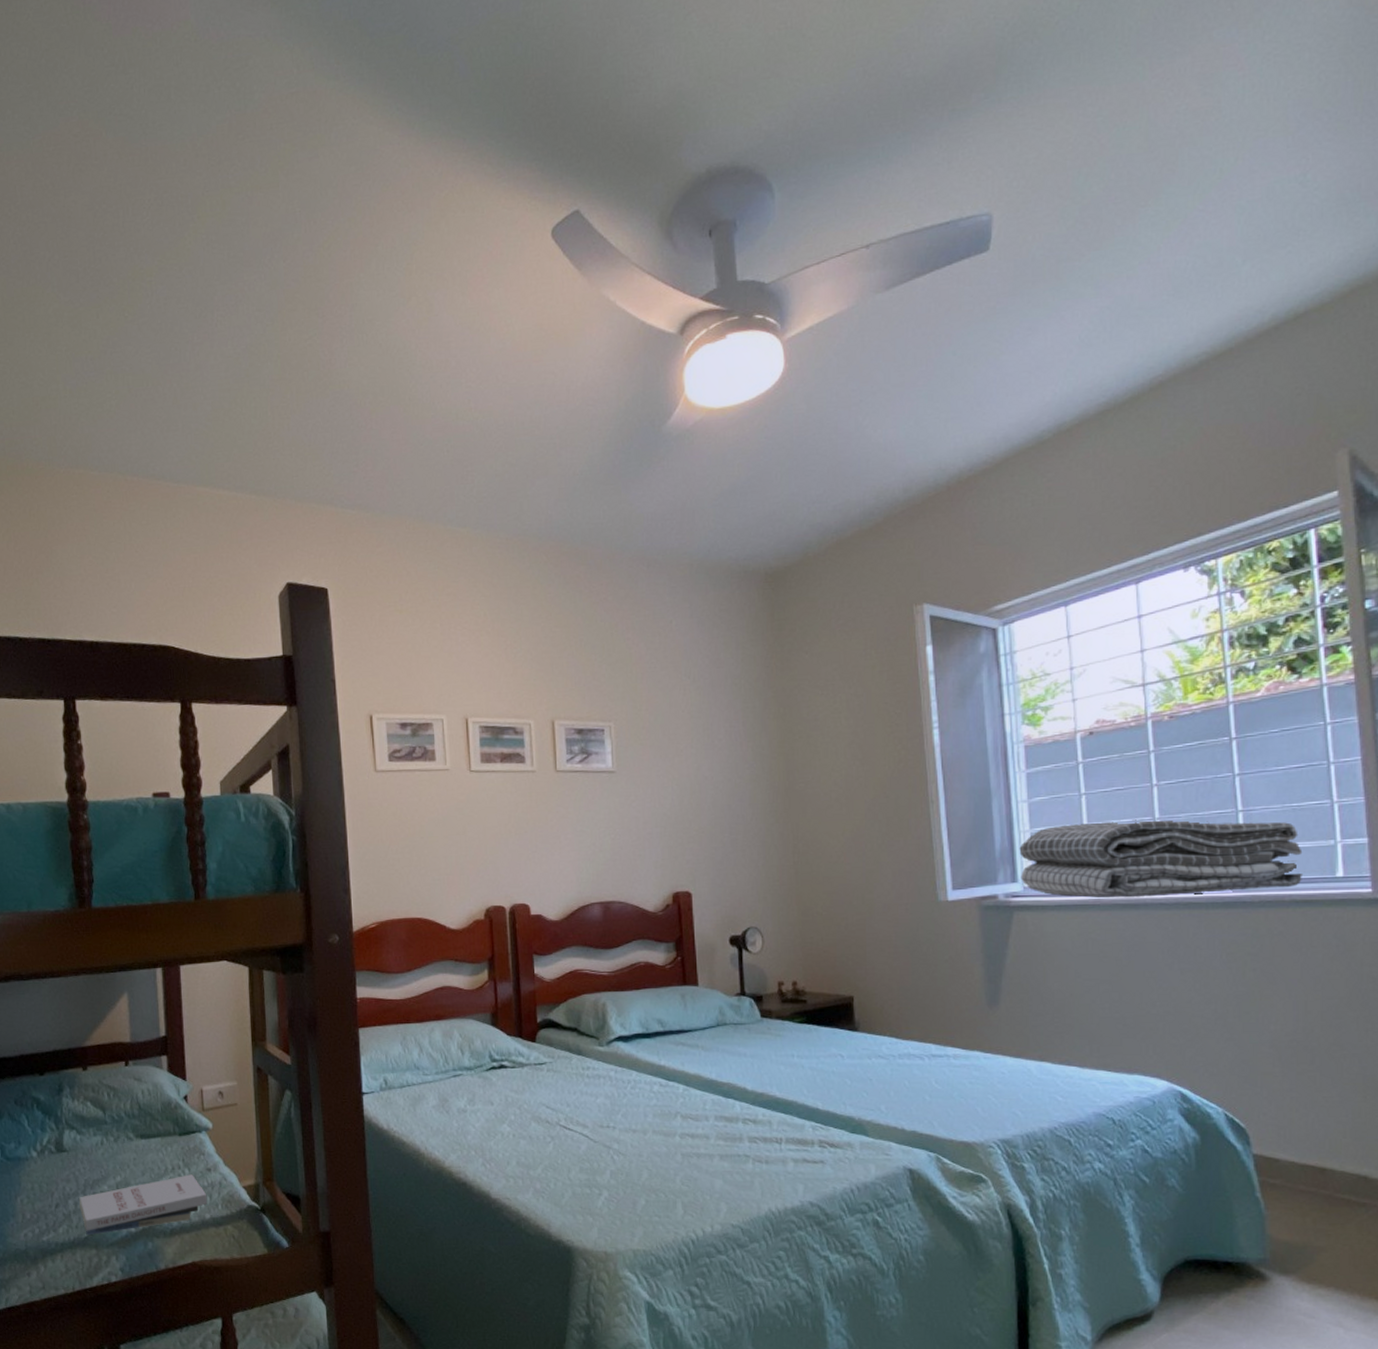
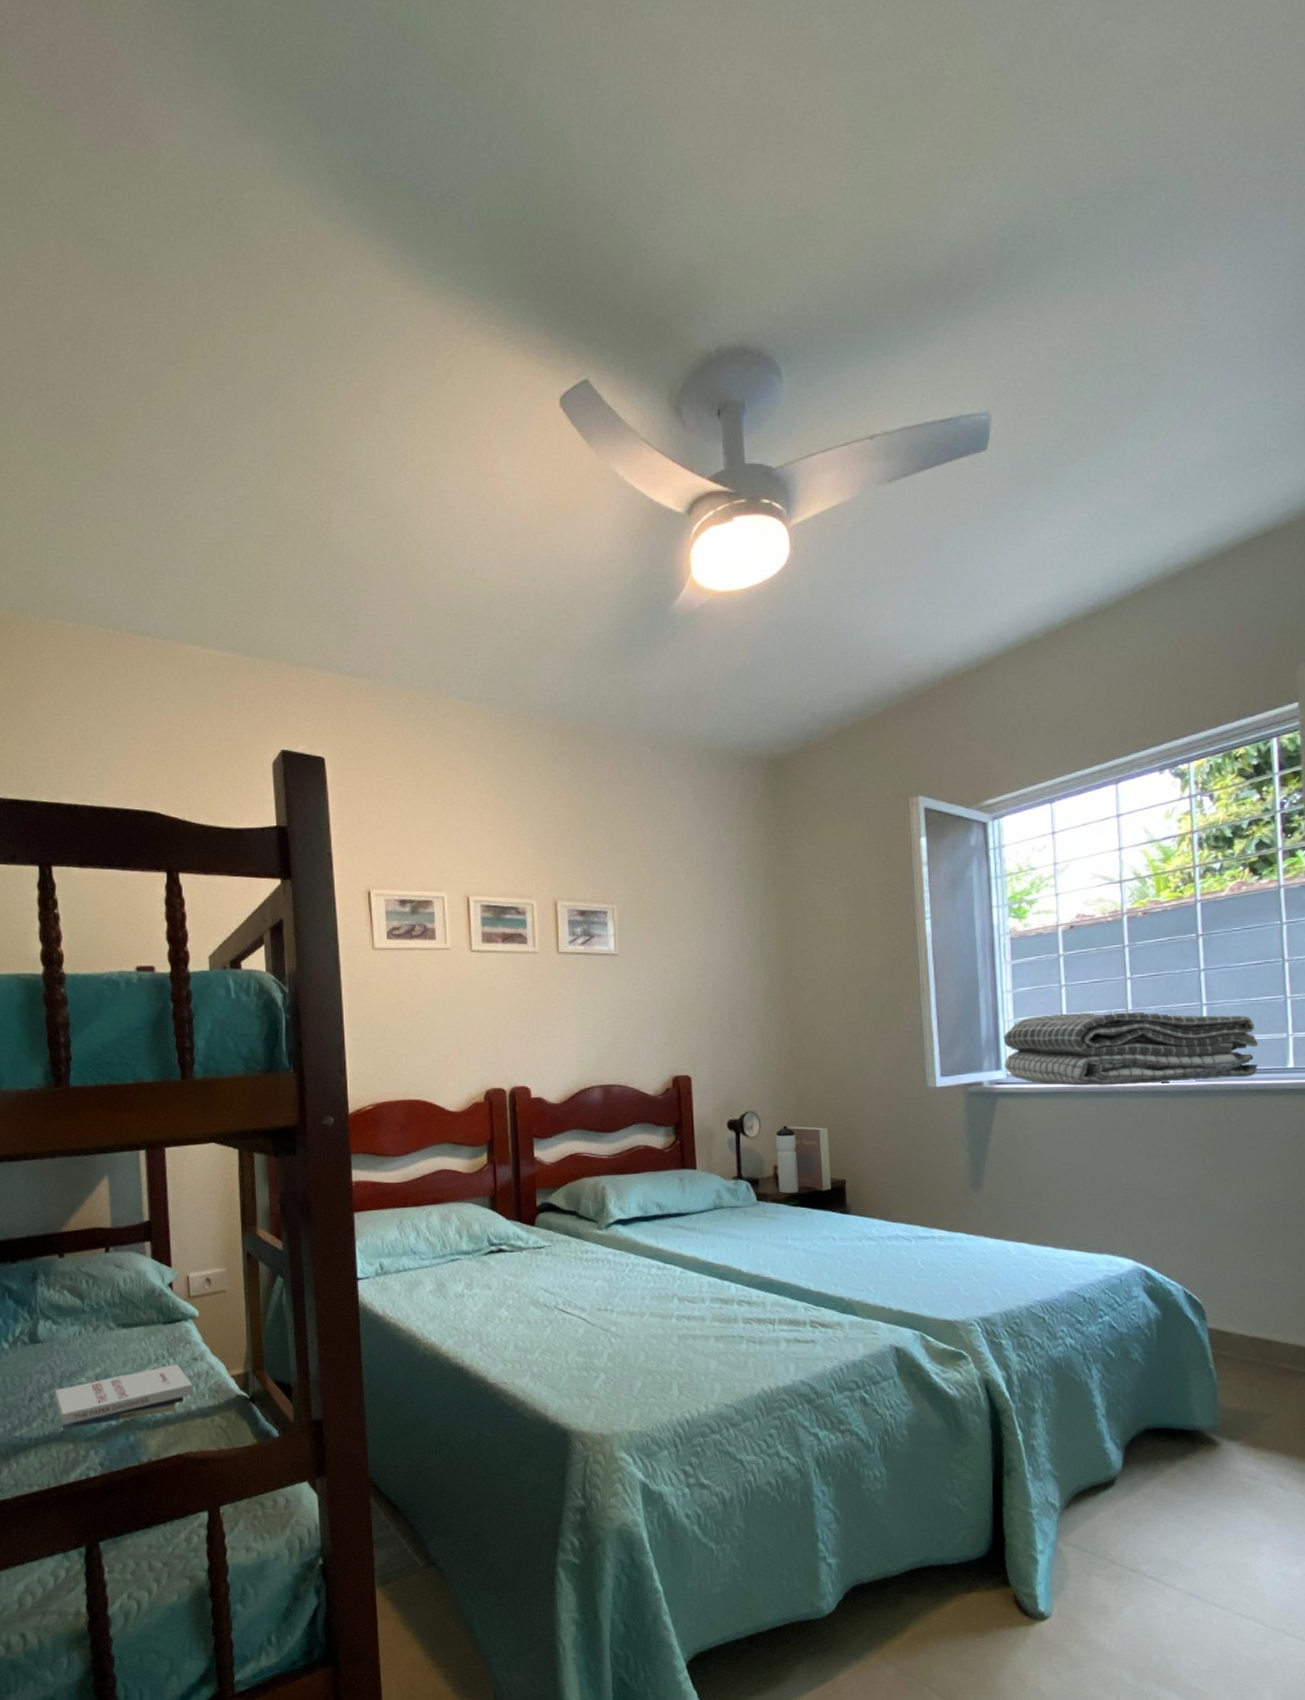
water bottle: none [779,941,804,1010] -> present [775,1125,798,1193]
book: none [791,942,839,1008] -> present [787,1126,832,1191]

